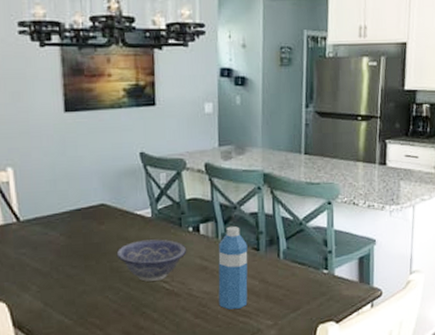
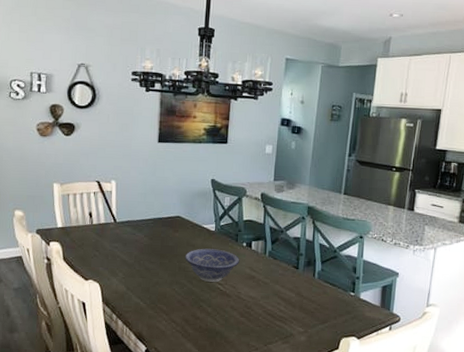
water bottle: present [218,226,248,310] -> none [261,246,289,314]

